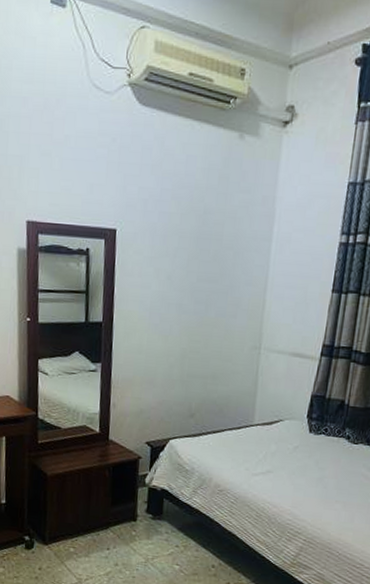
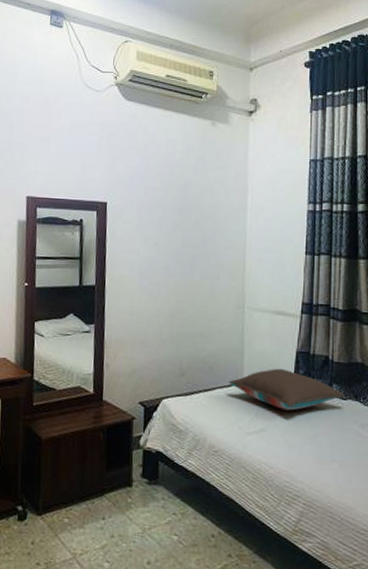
pillow: none [238,411,357,454] -> present [229,368,345,411]

